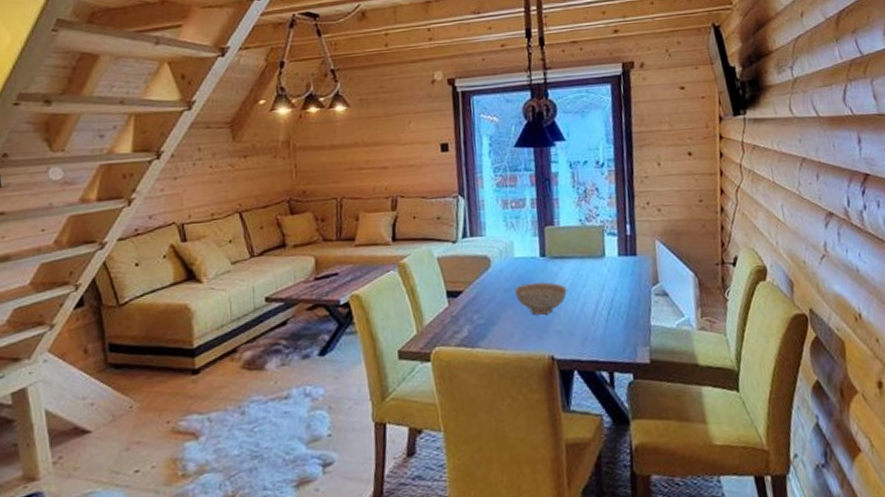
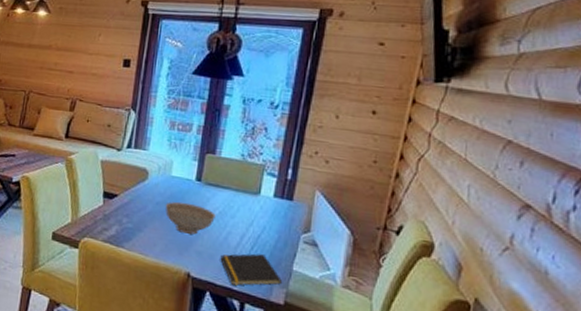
notepad: none [580,317,645,357] -> present [220,253,283,286]

